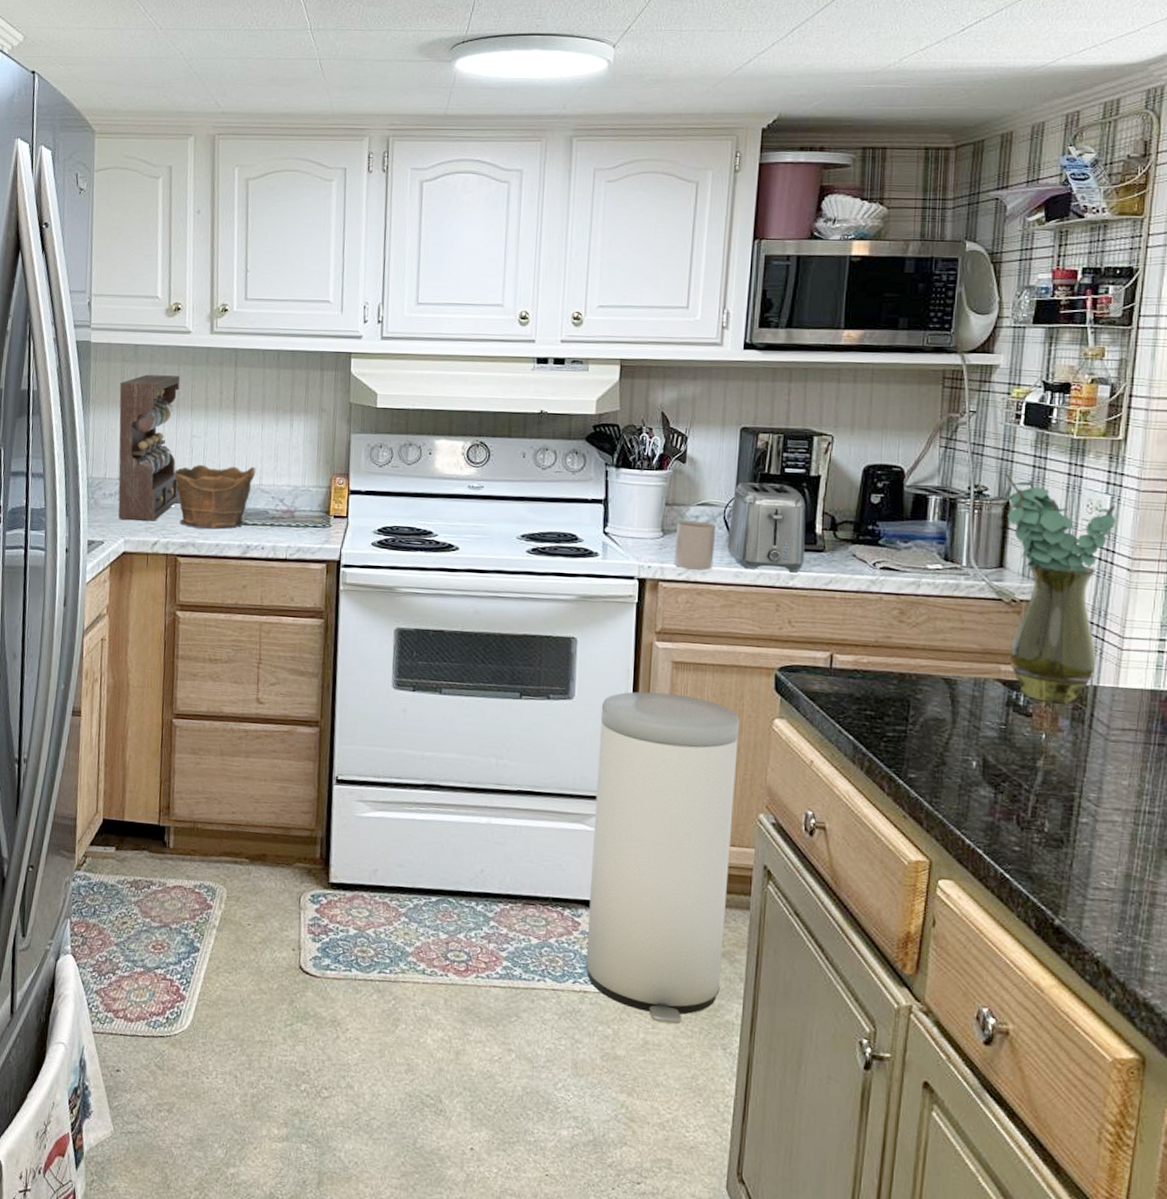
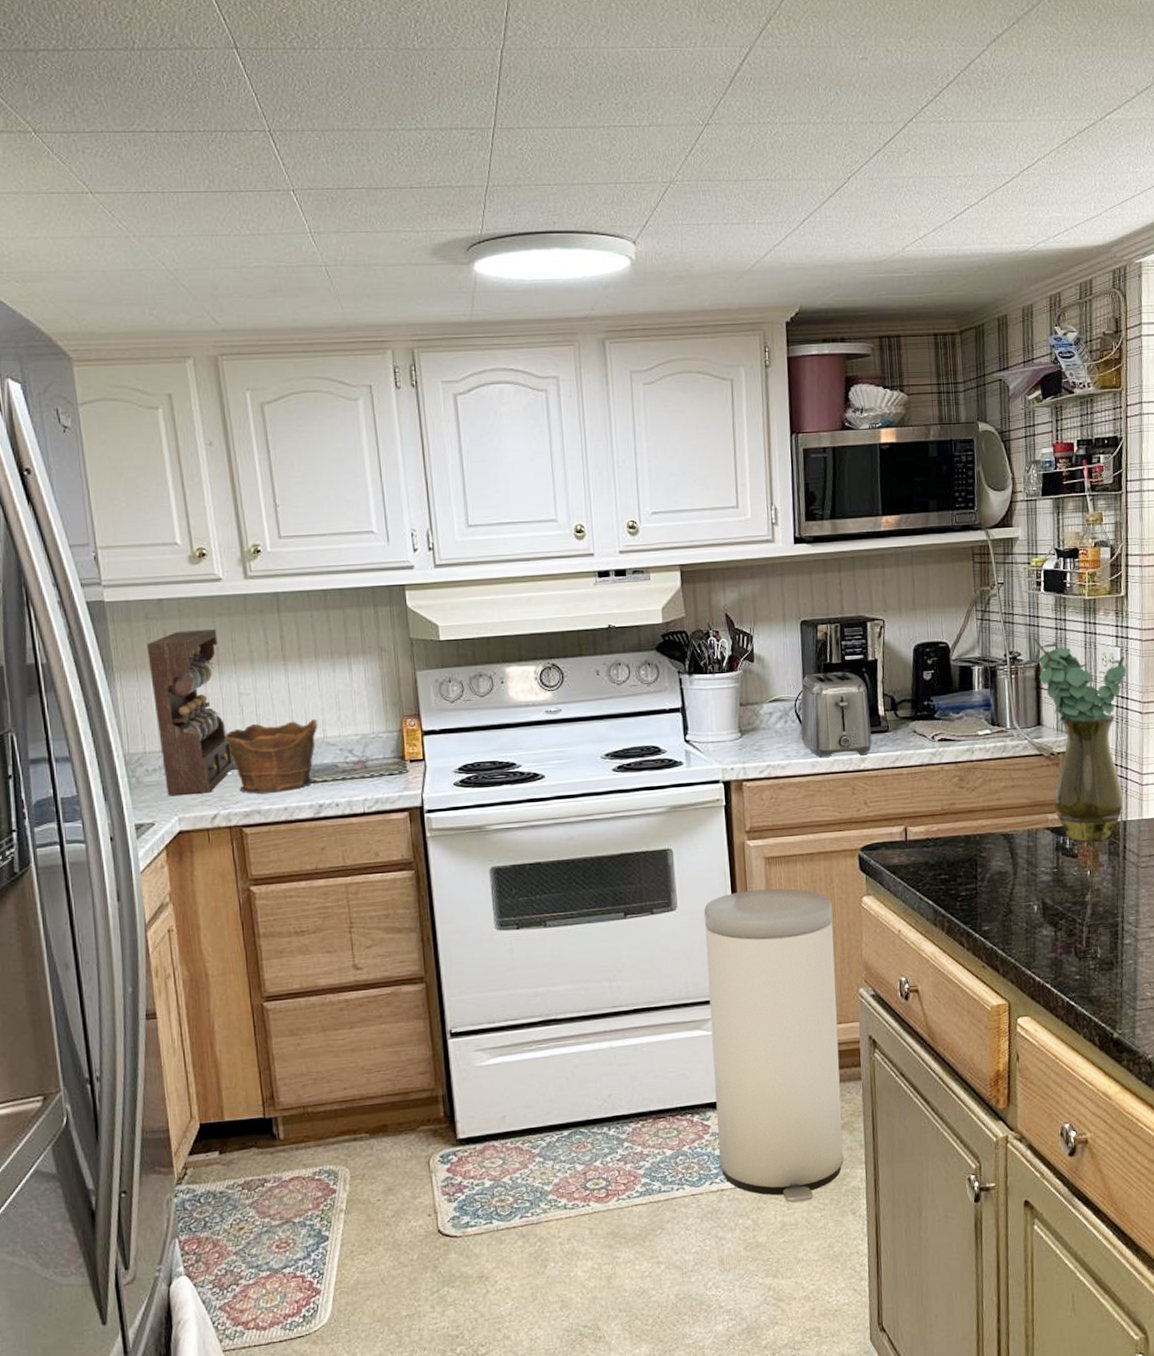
mug: present [674,520,715,571] -> none [752,717,791,767]

